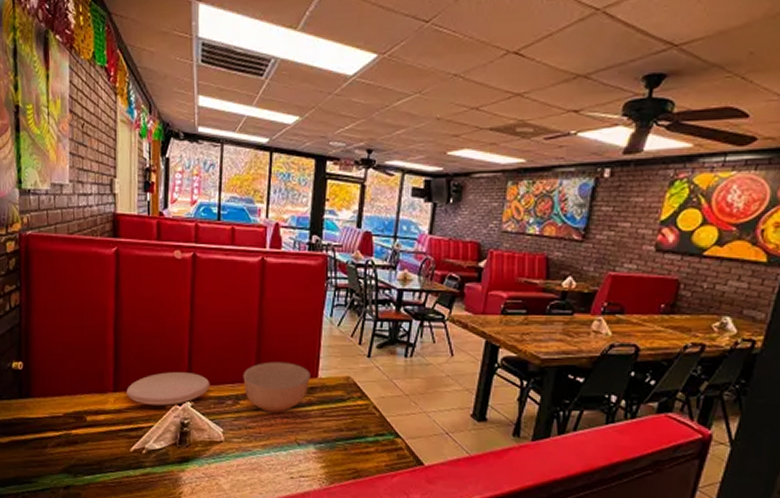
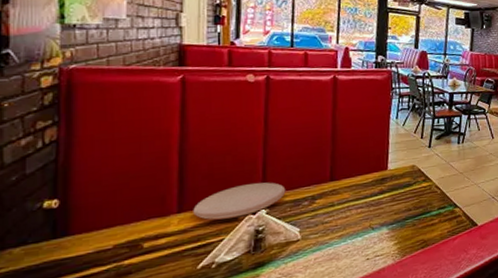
bowl: present [243,361,311,413] -> none [318,160,381,206]

